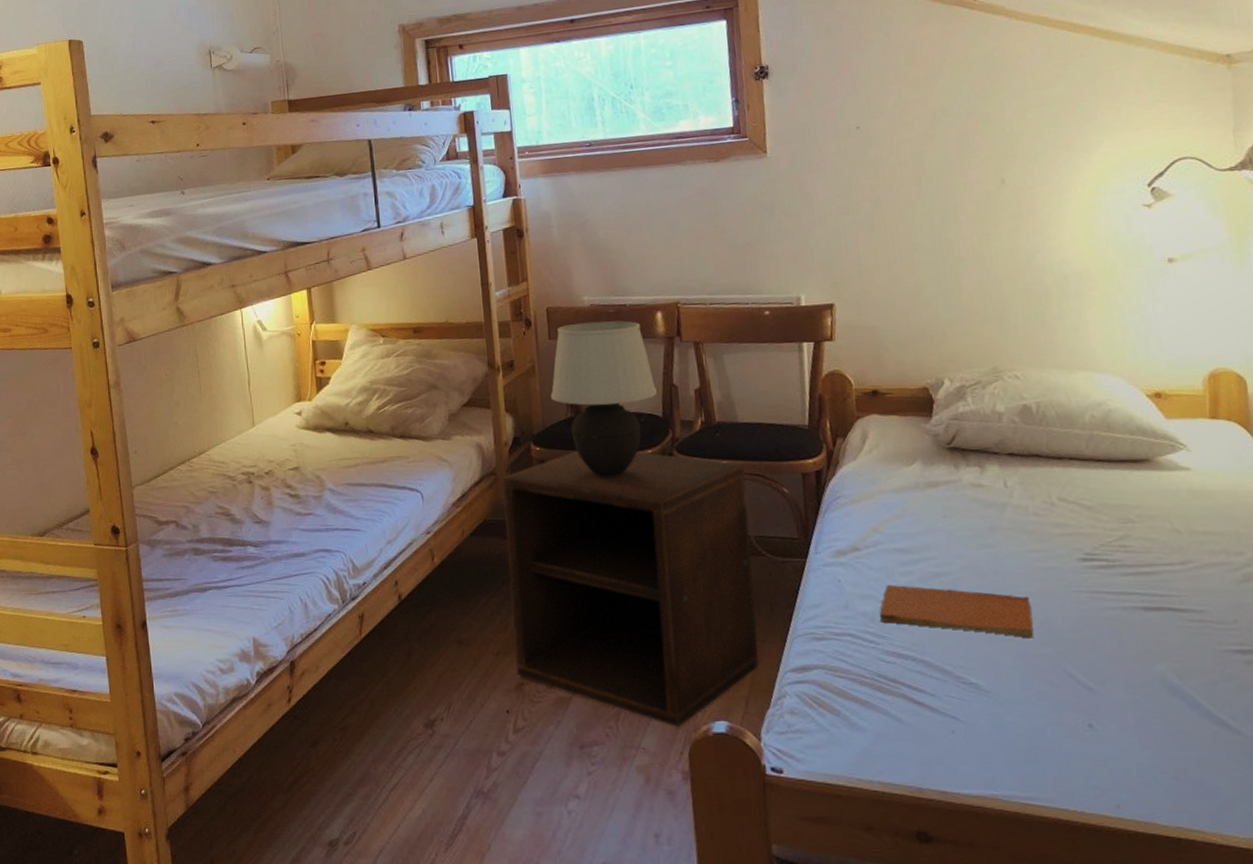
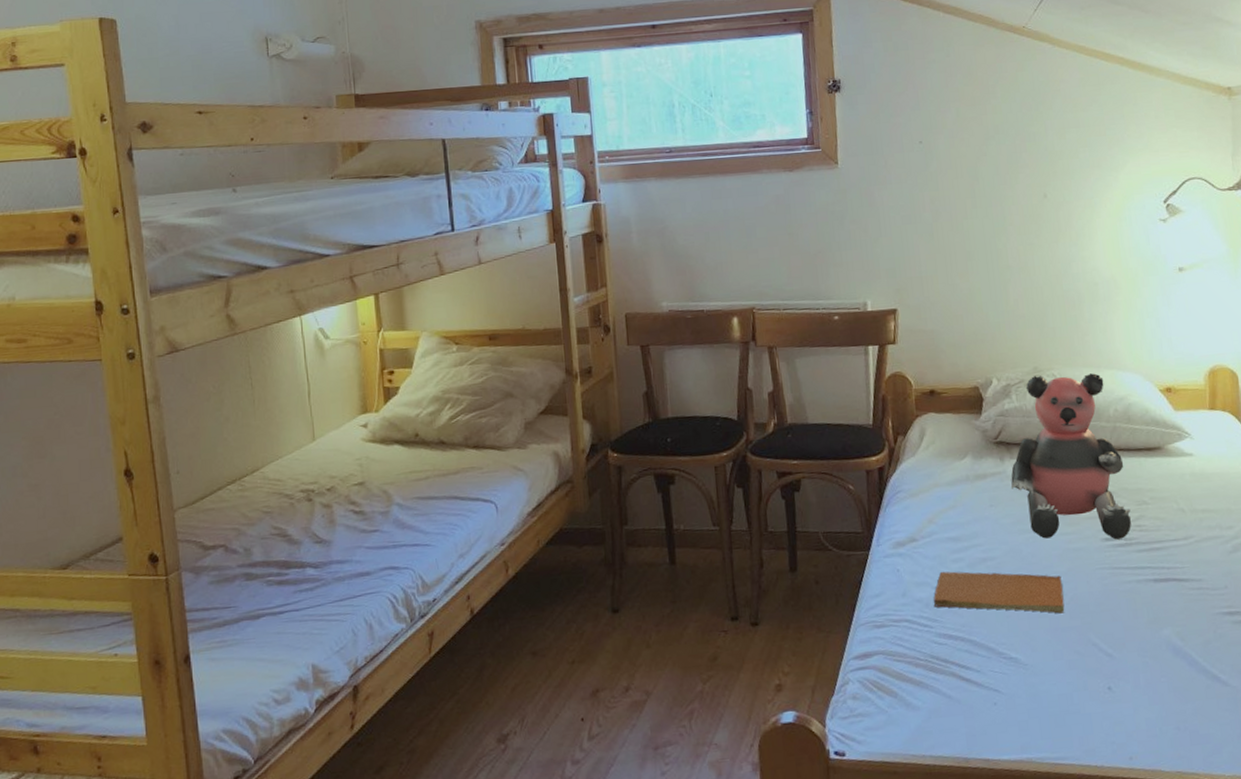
nightstand: present [502,451,760,728] -> none [579,454,825,722]
table lamp: present [550,320,657,477] -> none [628,326,732,481]
bear: none [967,375,1114,561] -> present [1010,373,1132,540]

